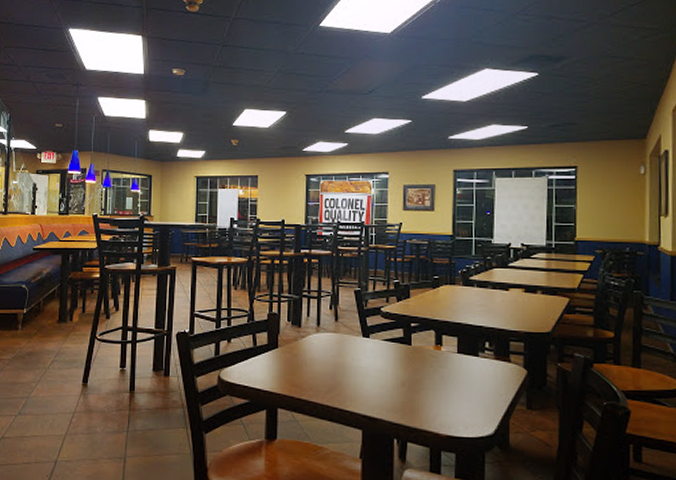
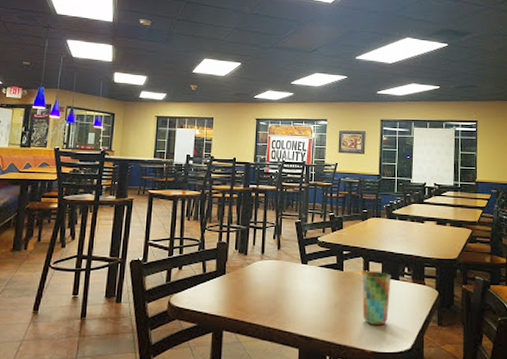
cup: none [434,346,469,407] -> present [362,271,391,325]

